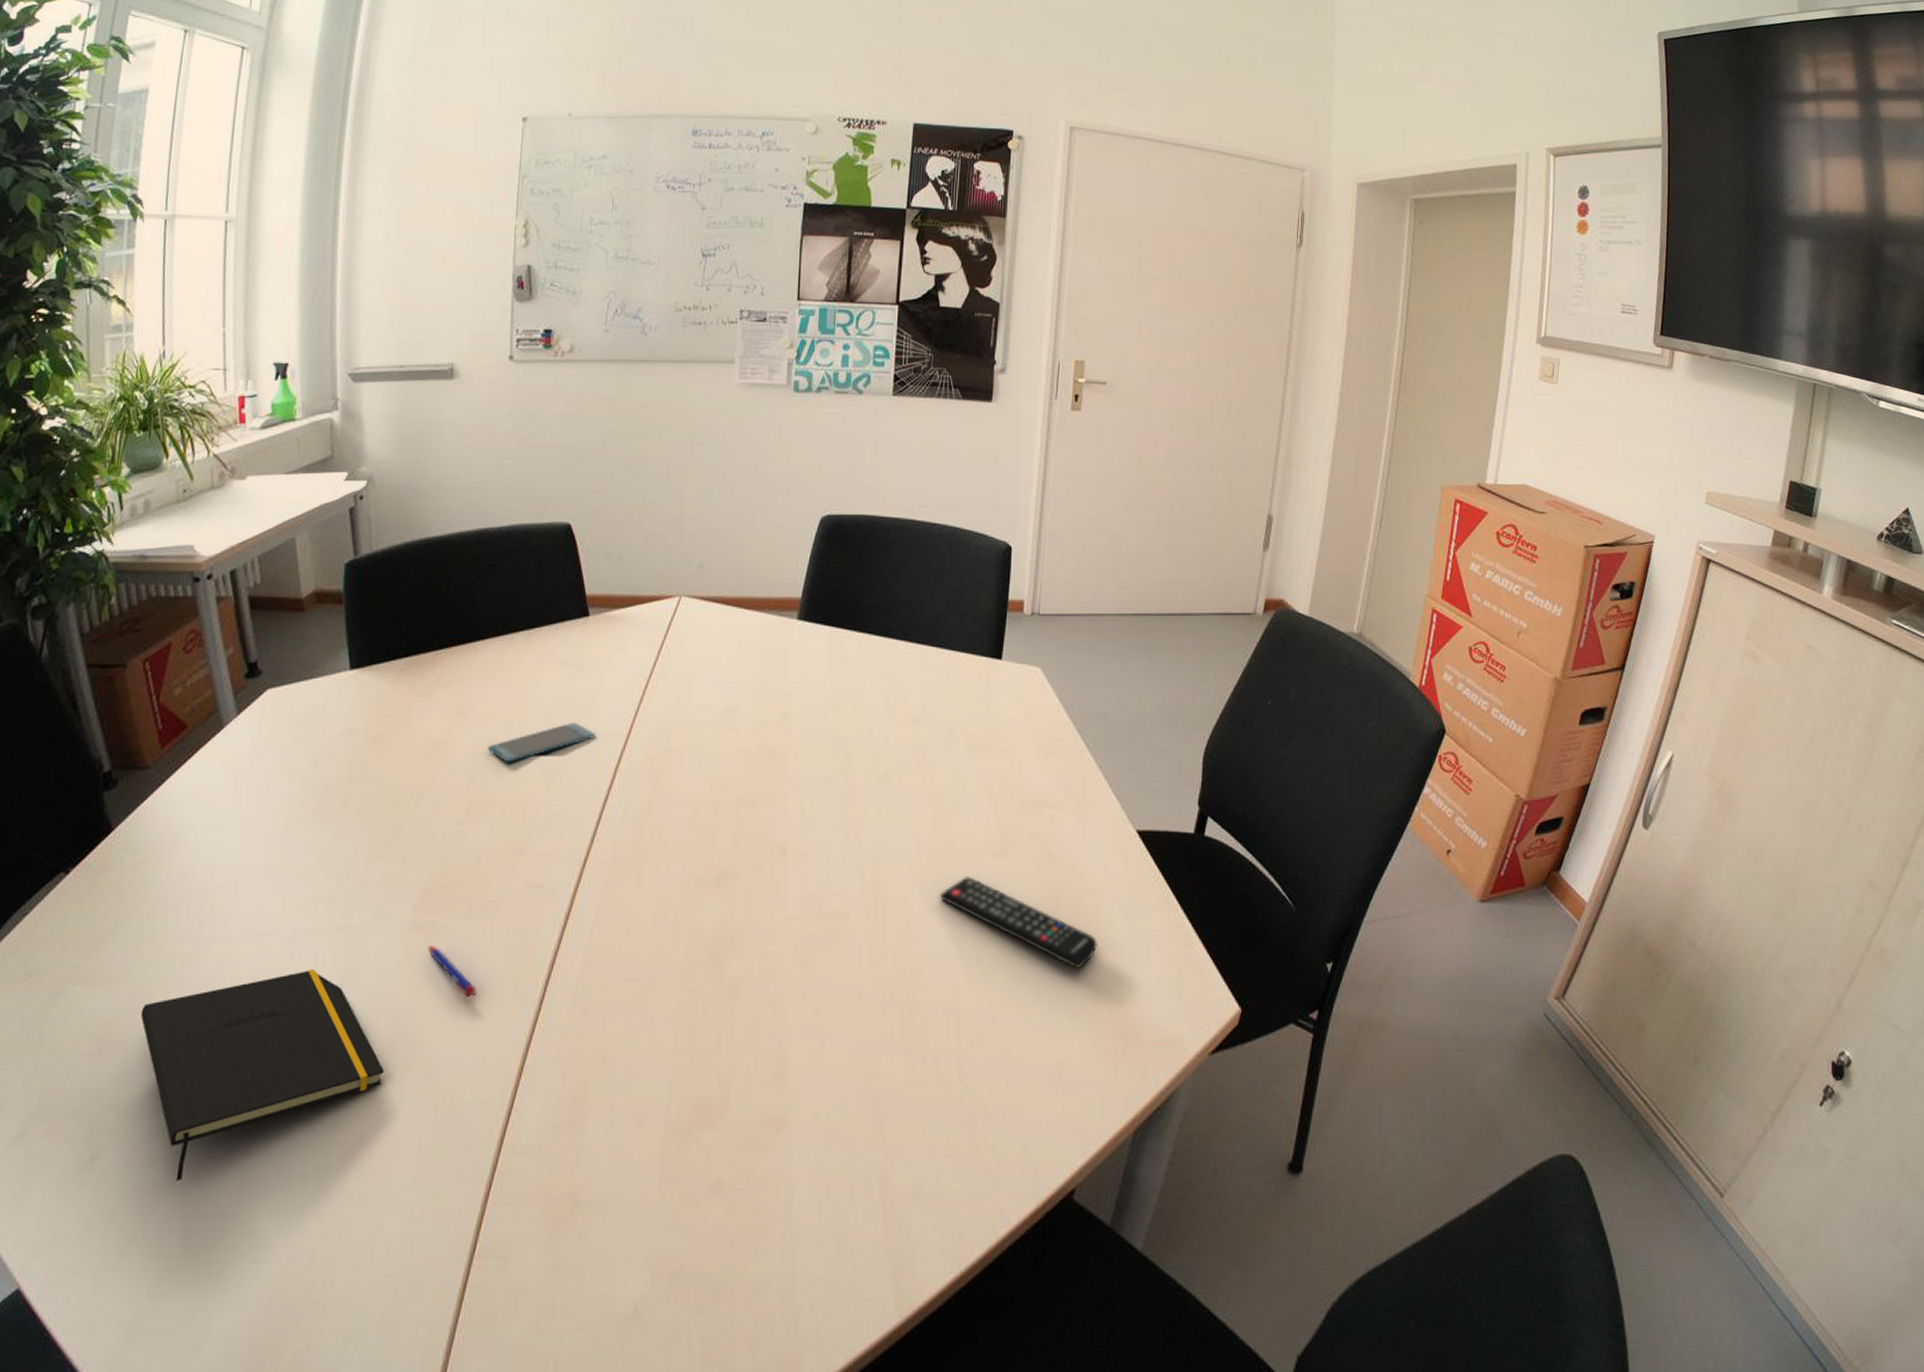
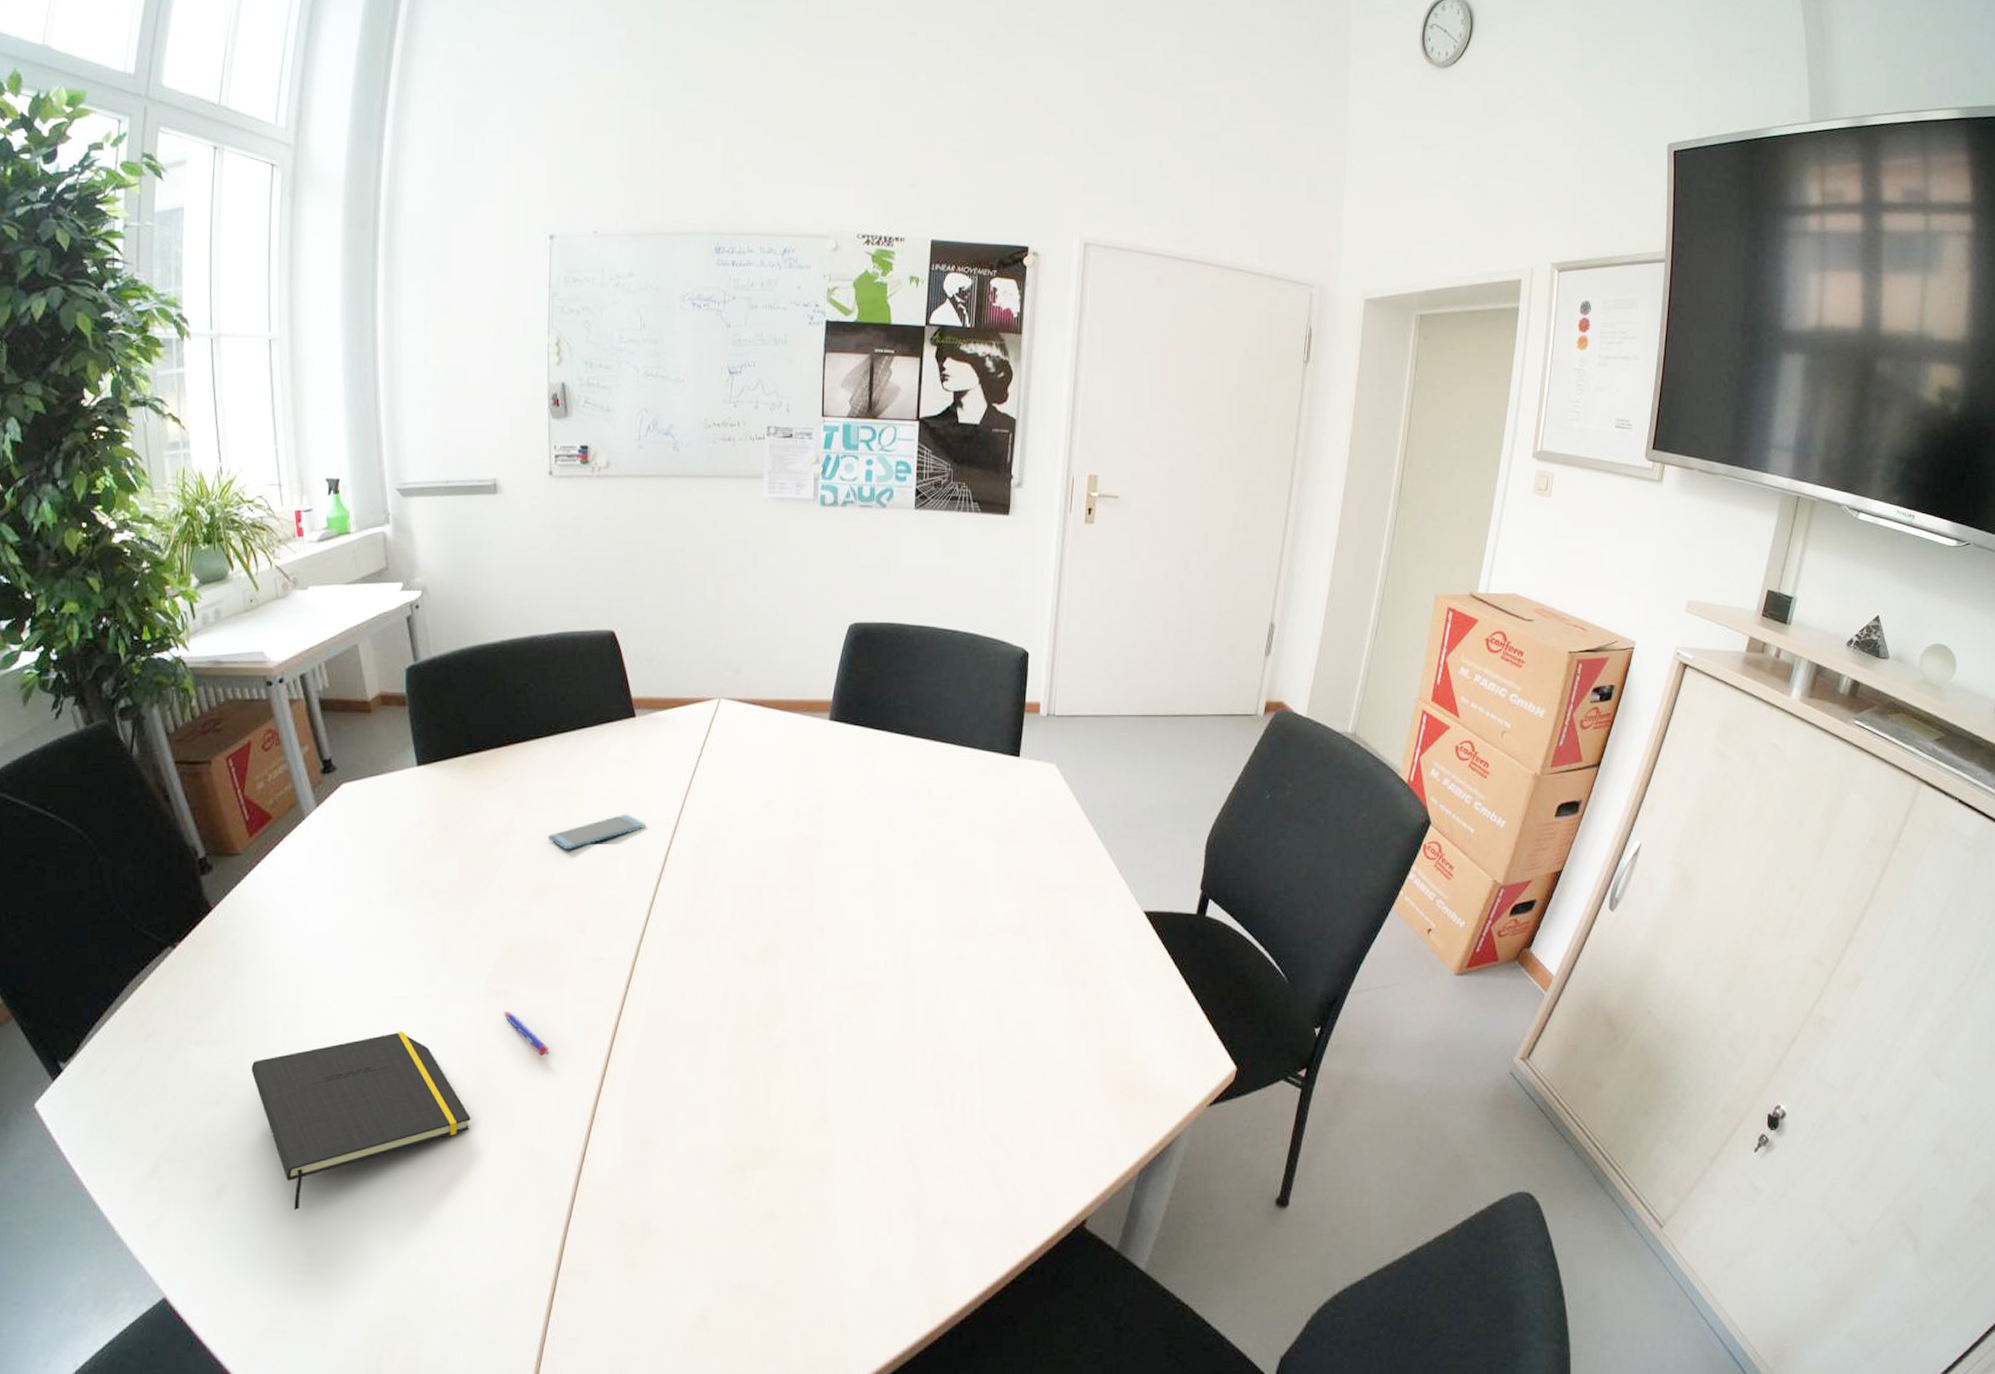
remote control: present [940,877,1099,970] -> none [965,952,1108,1033]

